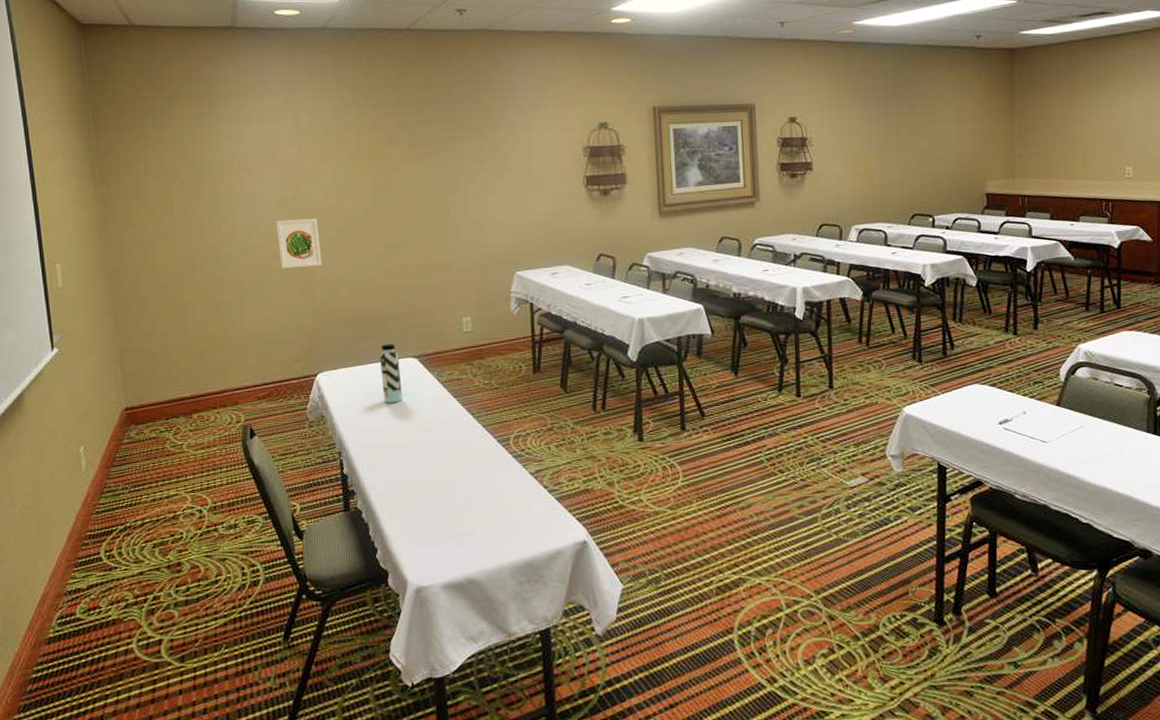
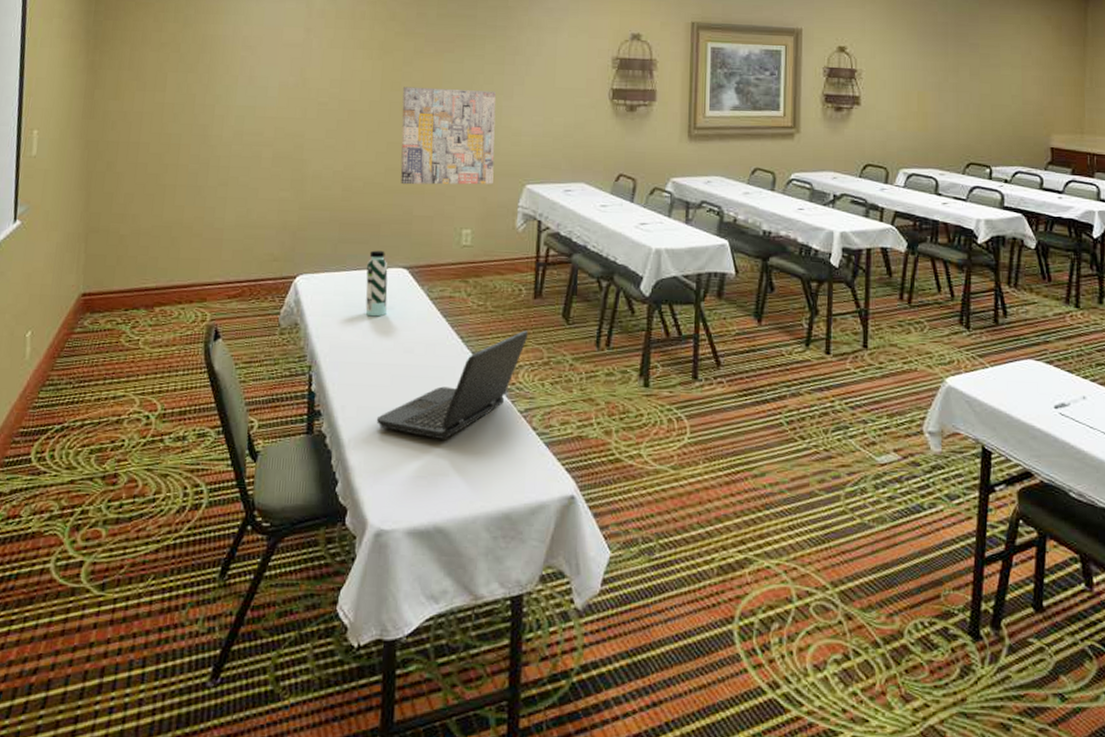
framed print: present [275,218,322,269] -> none [272,105,318,159]
wall art: none [393,188,486,282] -> present [400,86,496,185]
laptop: none [404,402,532,505] -> present [376,330,529,440]

